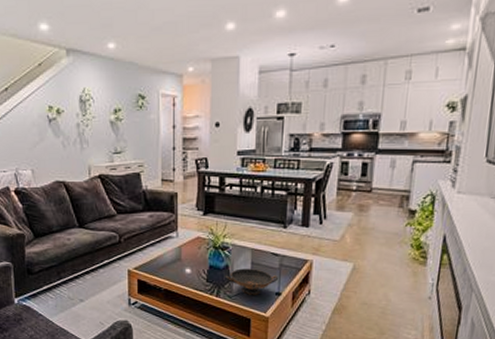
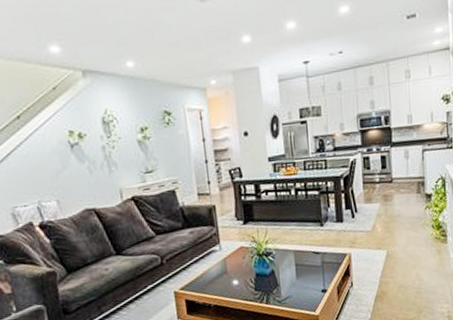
decorative bowl: present [225,268,278,295] -> none [272,269,322,297]

